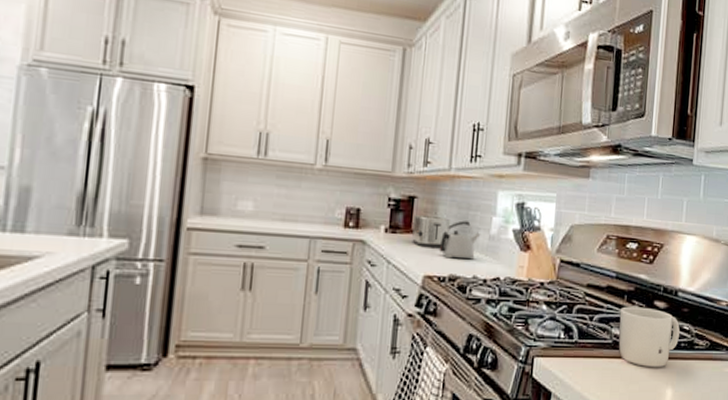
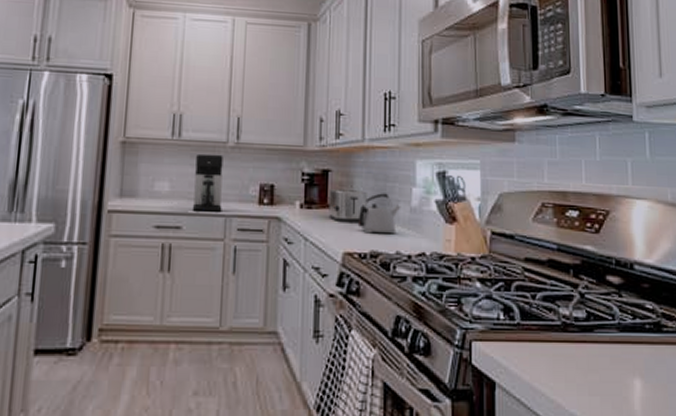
coffee maker: none [276,174,310,235] -> present [192,153,223,214]
mug: present [618,306,680,368] -> none [566,282,642,354]

